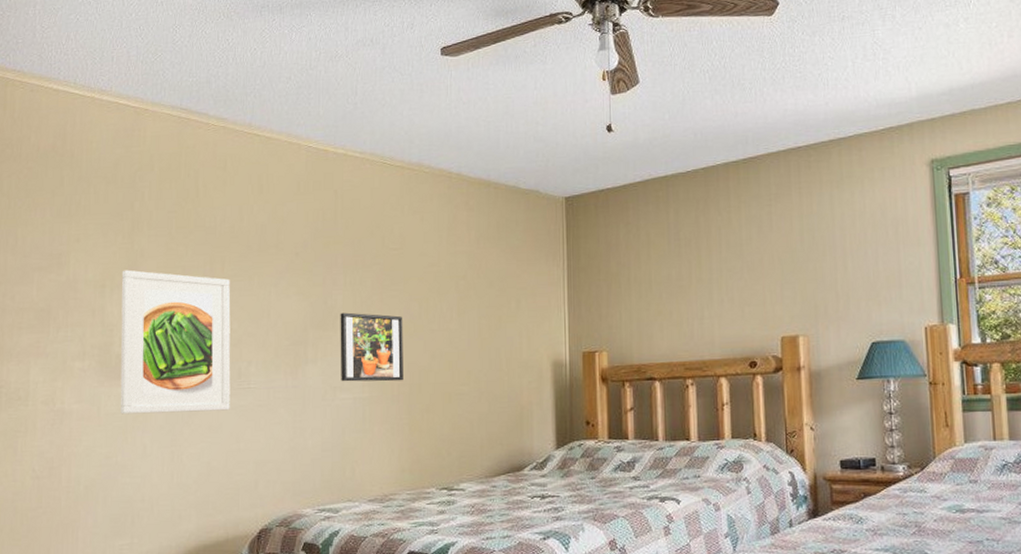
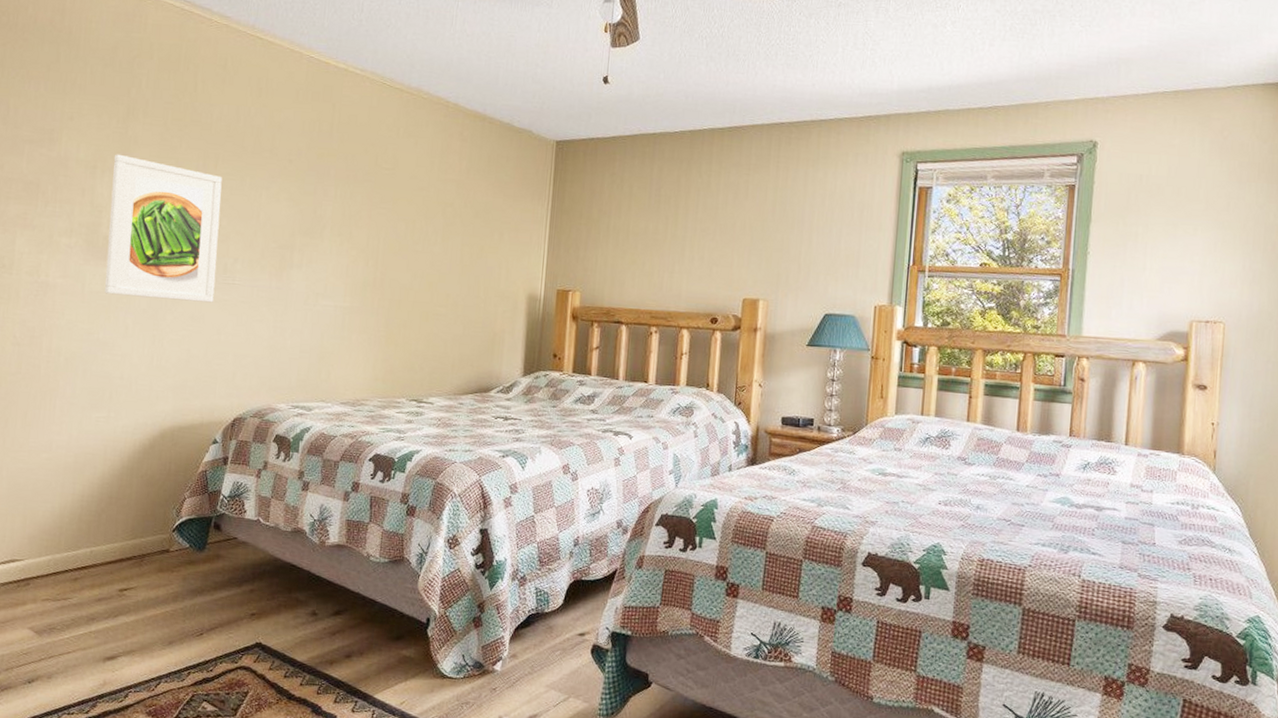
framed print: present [340,312,403,382] -> none [324,223,389,296]

